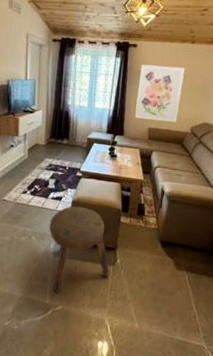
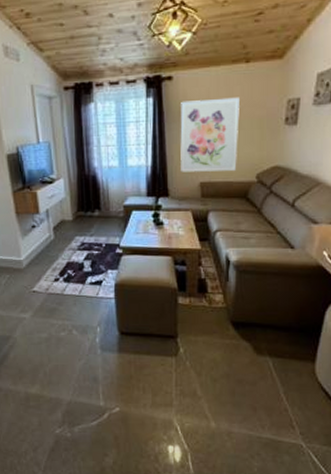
stool: present [49,206,110,293] -> none [91,290,173,393]

